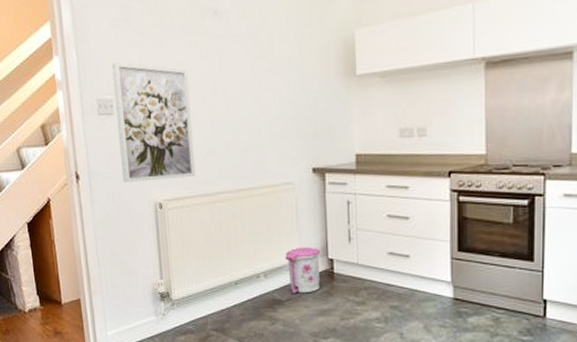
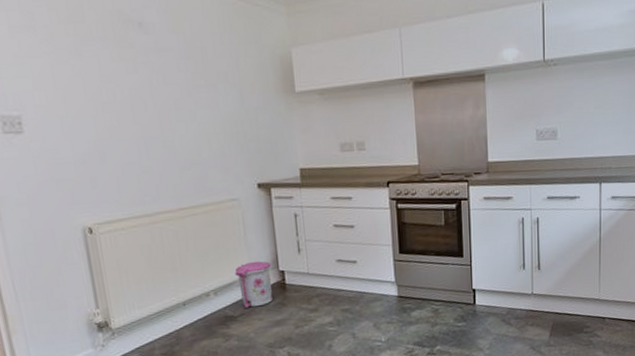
wall art: present [111,62,196,183] -> none [15,74,130,208]

